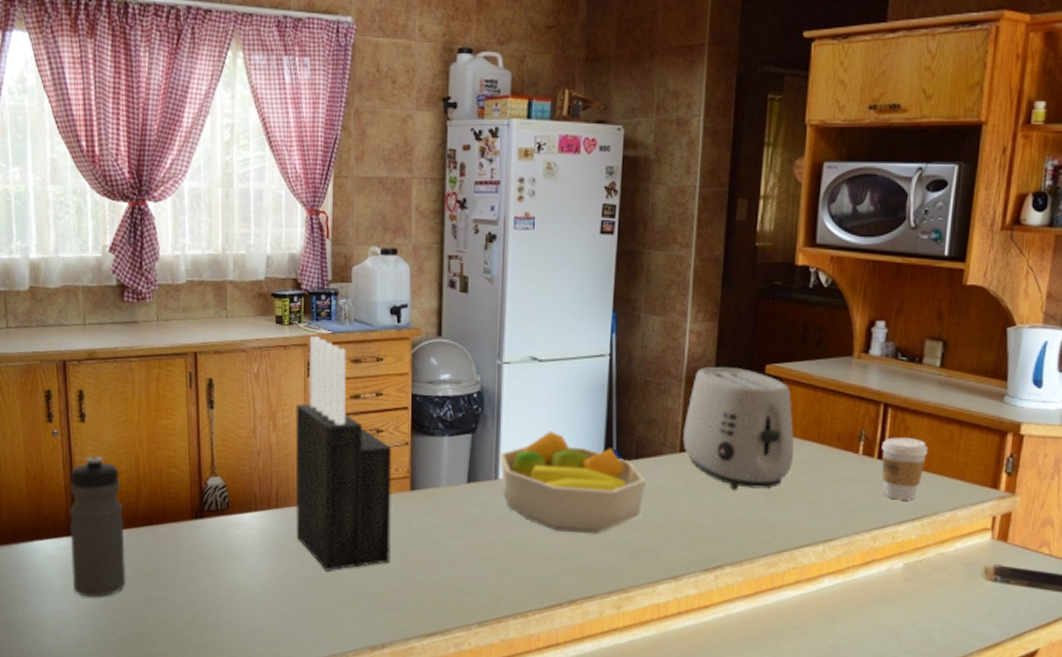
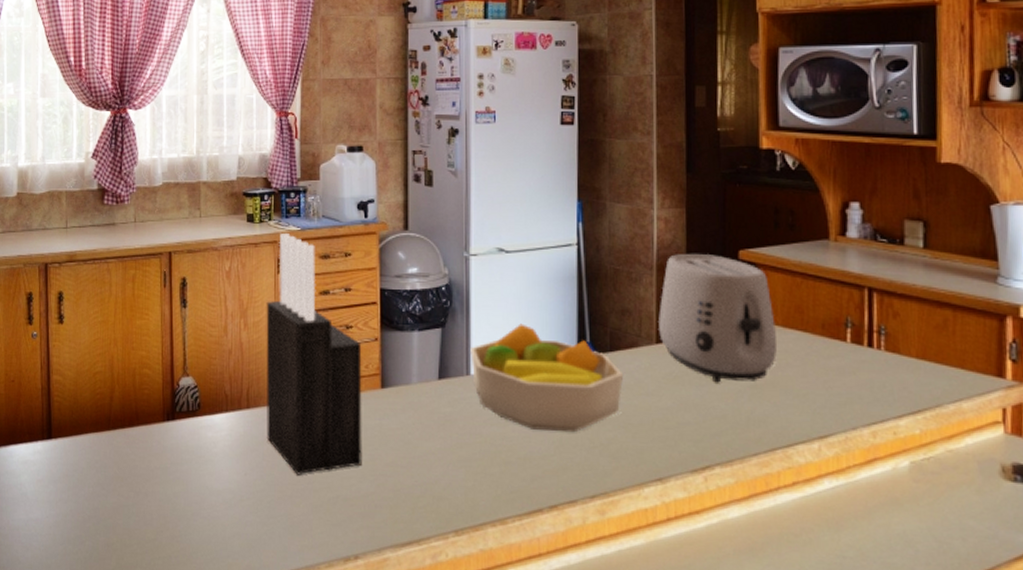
water bottle: present [70,455,126,598] -> none [44,357,98,505]
coffee cup: present [881,437,929,501] -> none [870,323,922,392]

